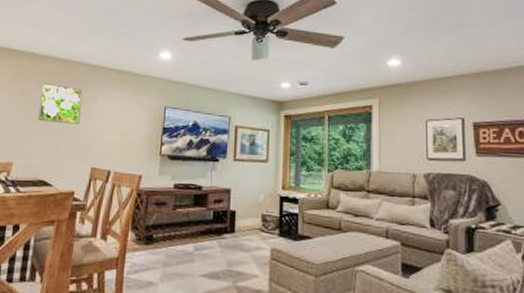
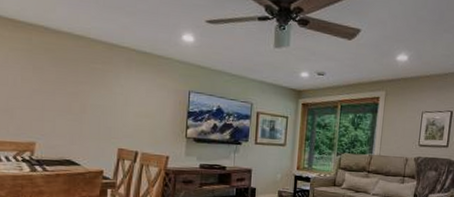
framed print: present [38,82,83,125] -> none [57,60,103,106]

